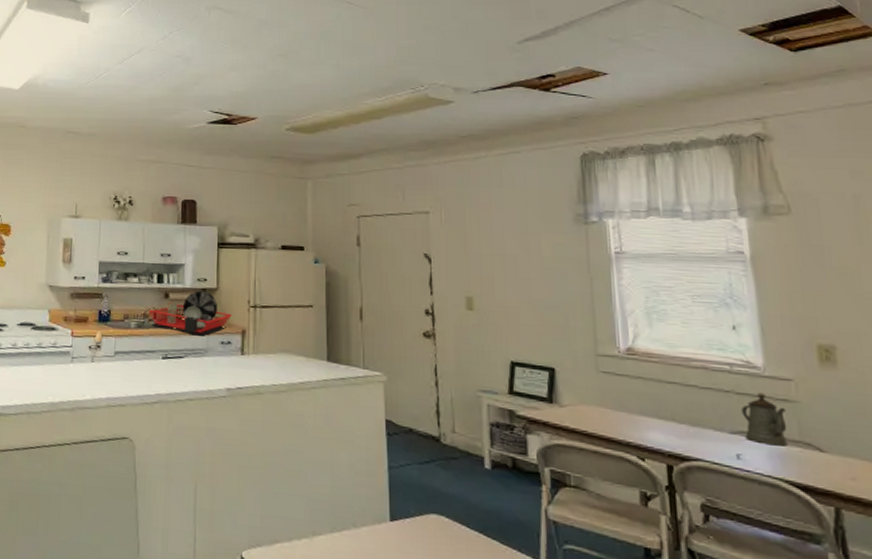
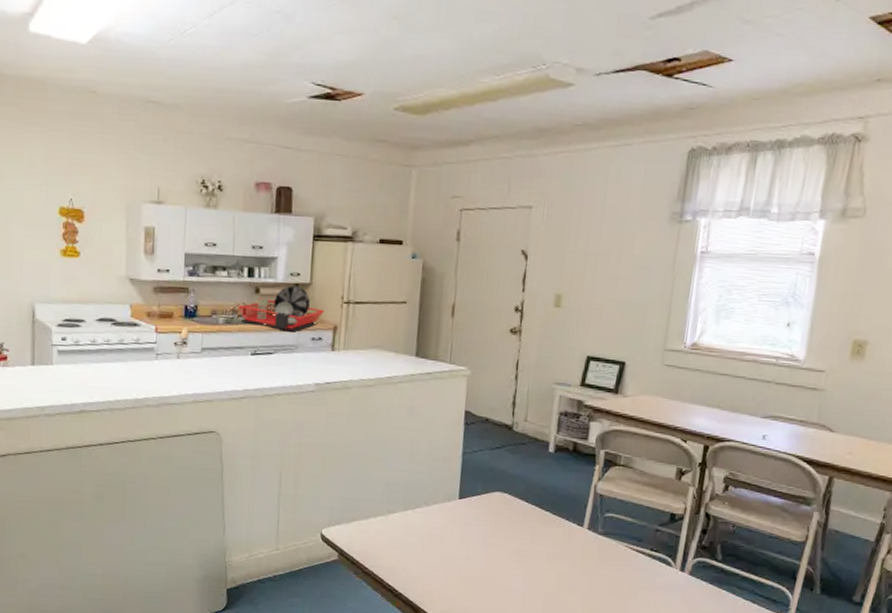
coffee pot: present [741,392,787,447] -> none [774,382,813,428]

